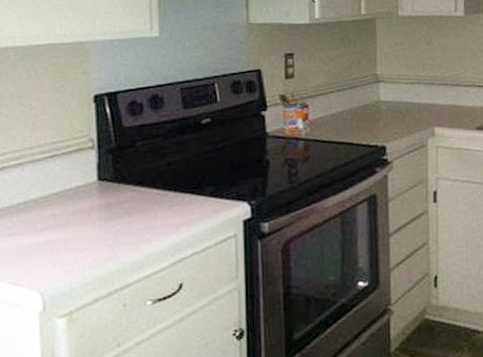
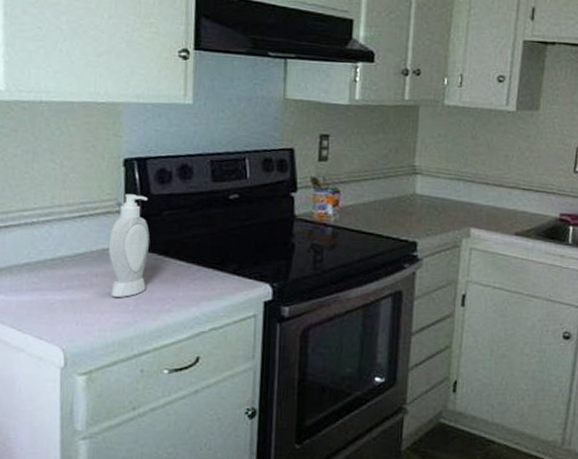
soap bottle: none [82,129,124,234] -> present [108,194,150,298]

